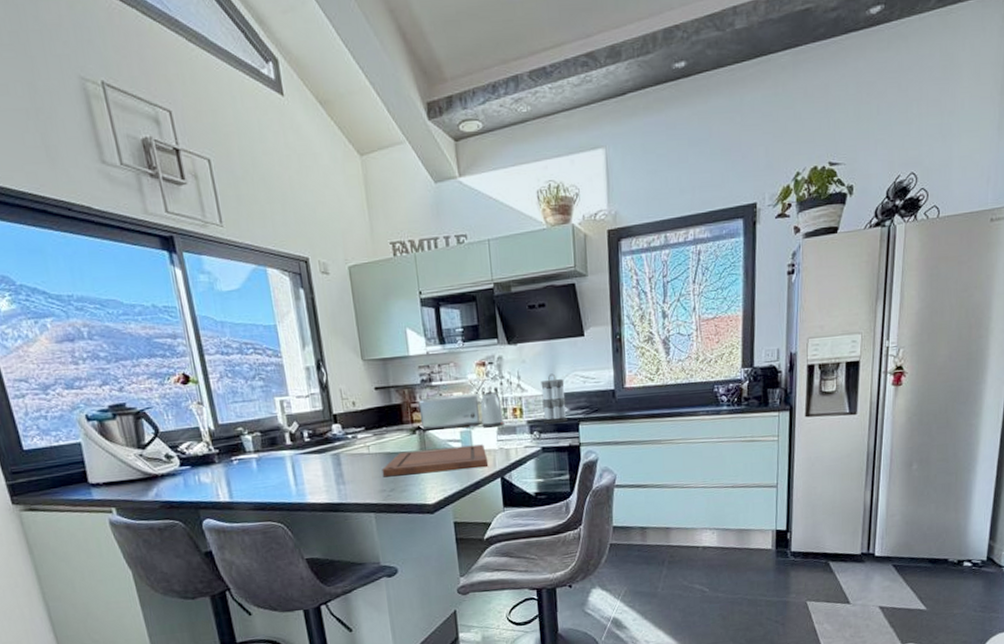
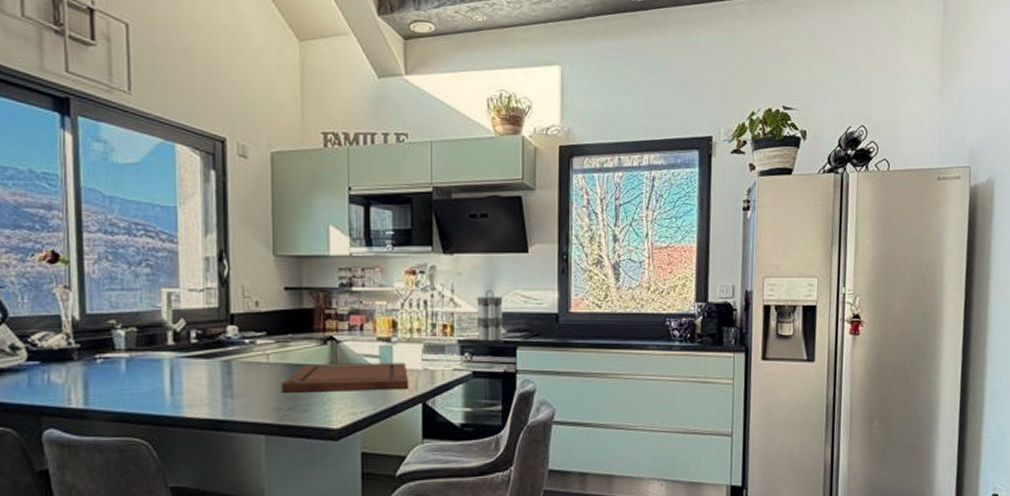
toaster: present [418,392,483,431] -> none [334,303,408,342]
kettle: present [480,391,503,428] -> none [406,303,431,344]

